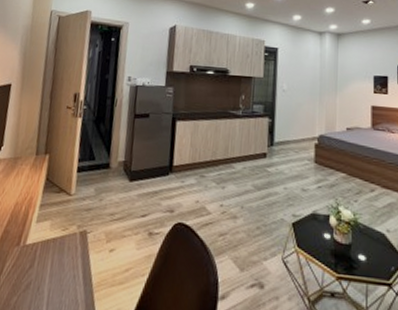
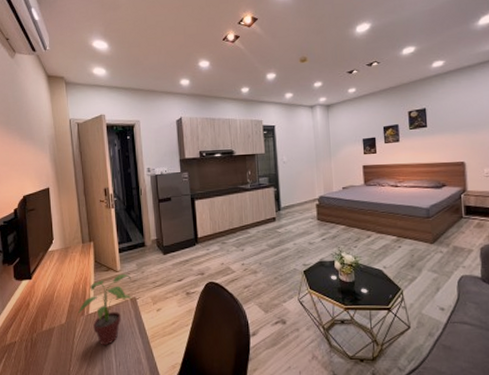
potted plant: none [13,198,87,289] -> present [78,273,133,345]

